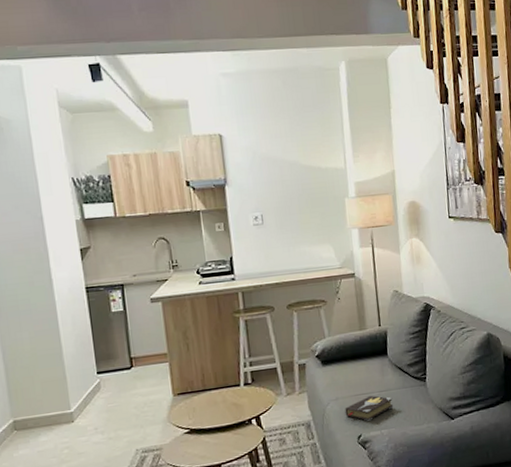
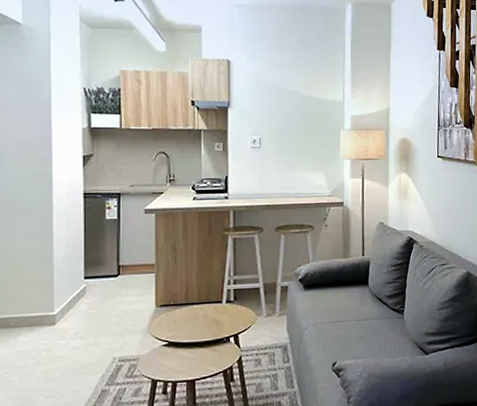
hardback book: present [345,395,394,421] -> none [322,323,370,349]

